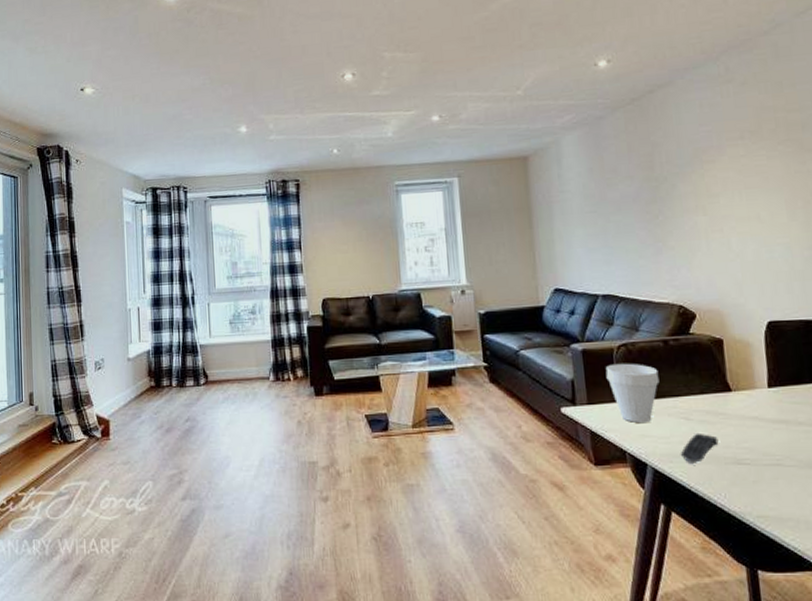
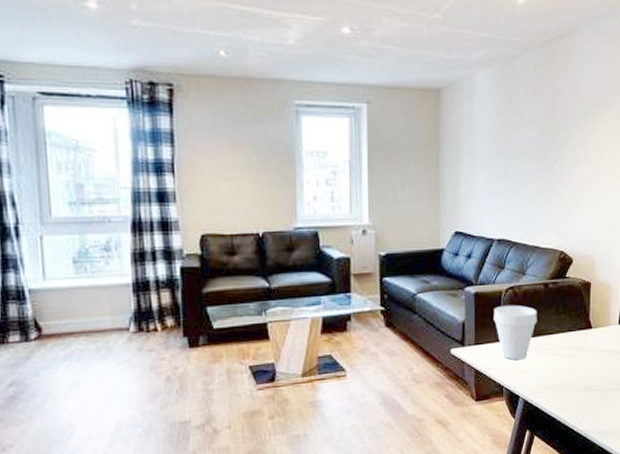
remote control: present [680,432,719,463] -> none [546,365,577,393]

